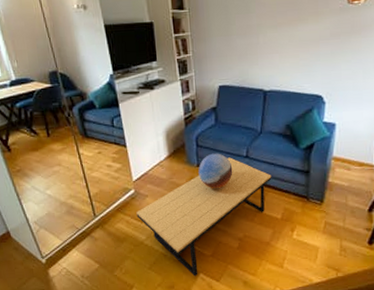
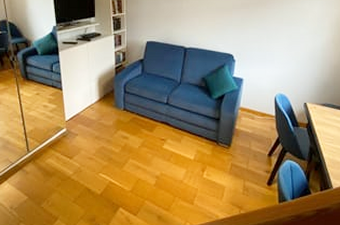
coffee table: present [136,157,272,277] -> none [66,103,188,210]
decorative globe: present [198,153,233,189] -> none [124,99,154,131]

